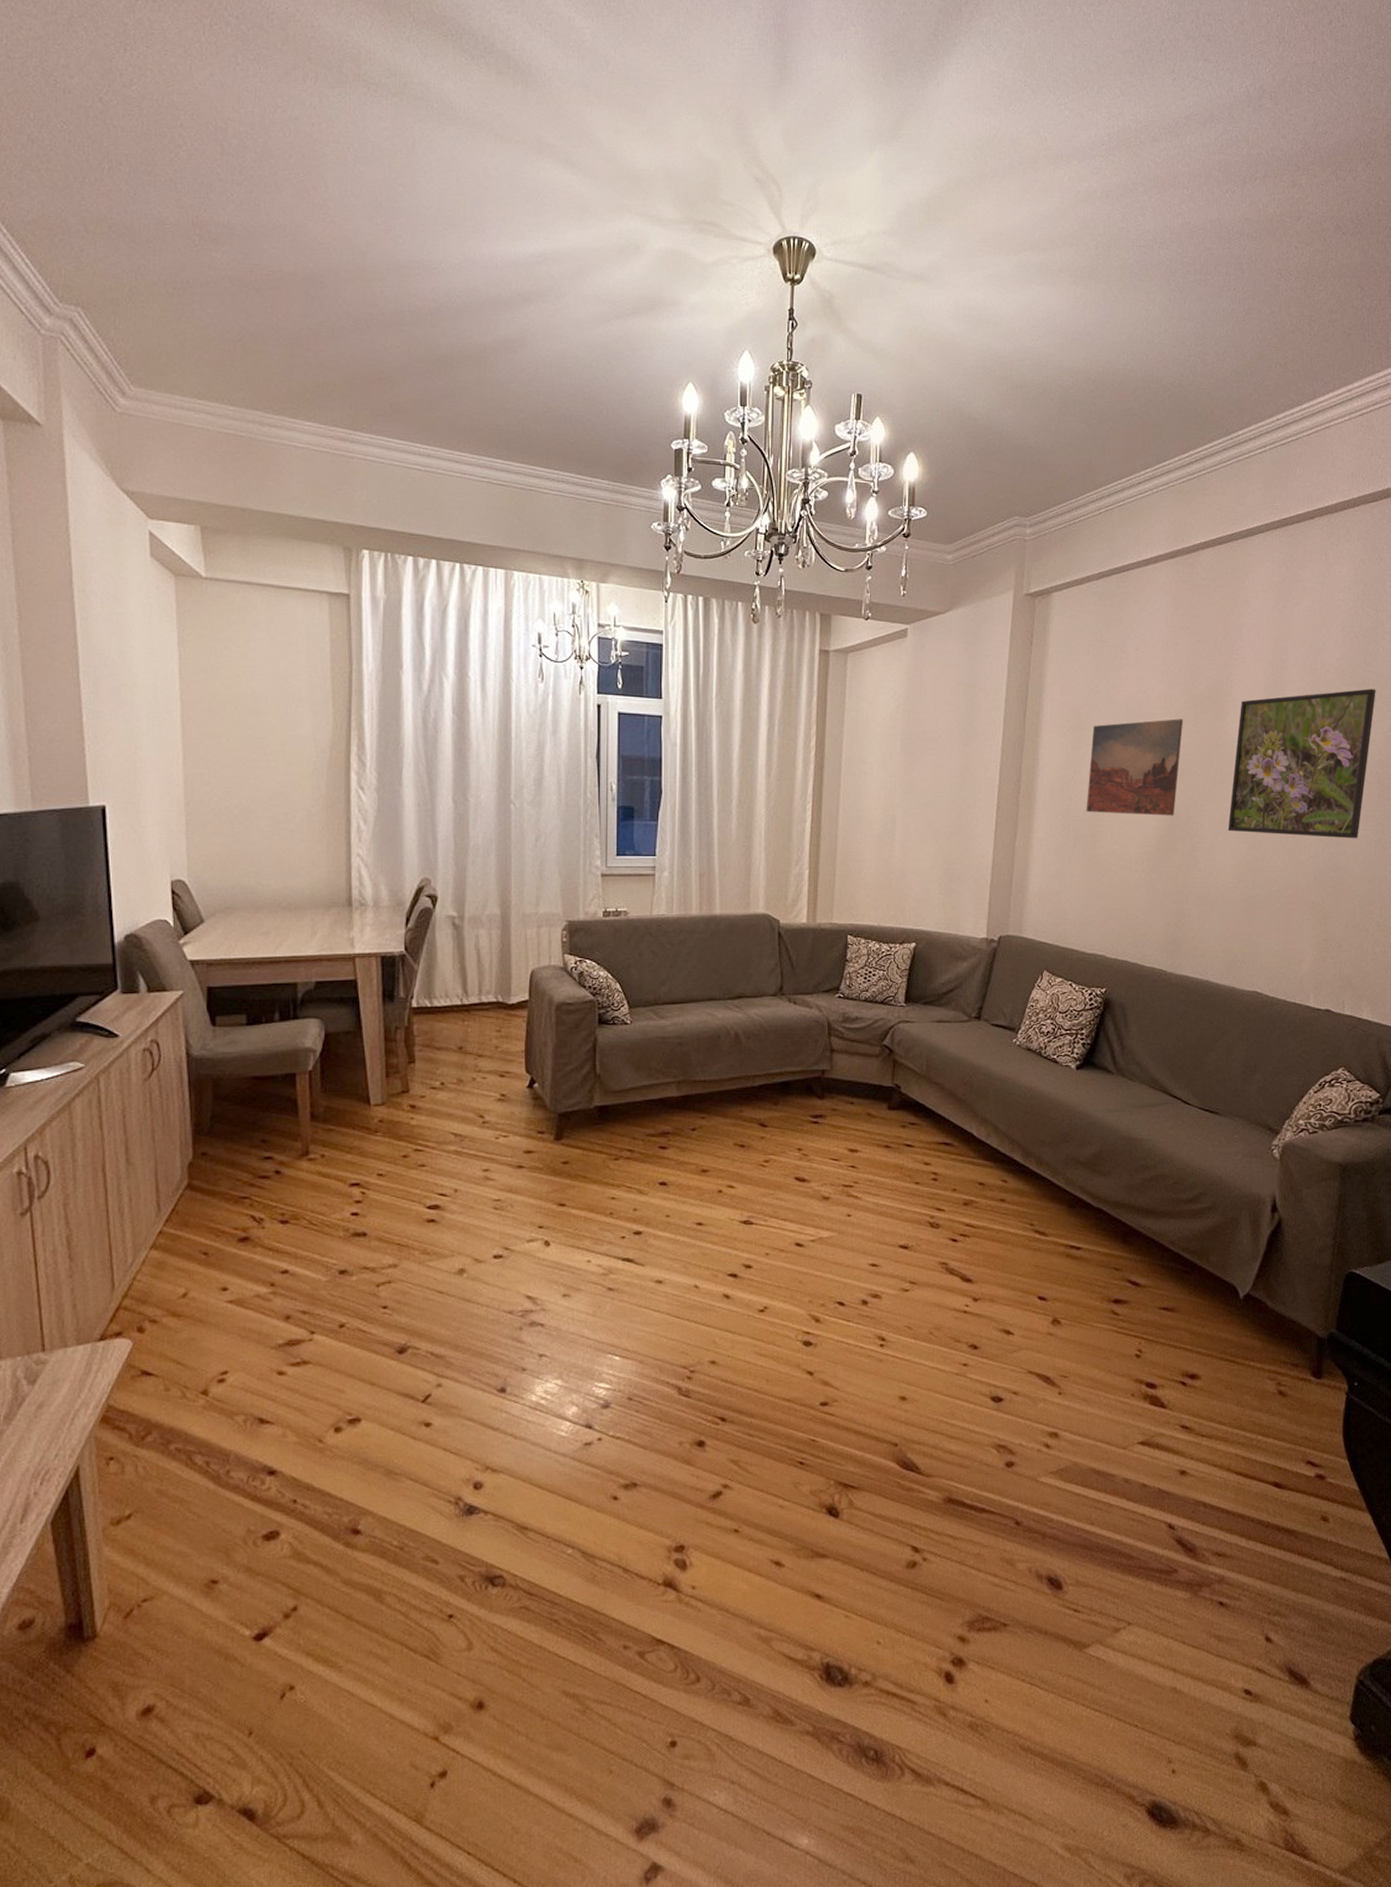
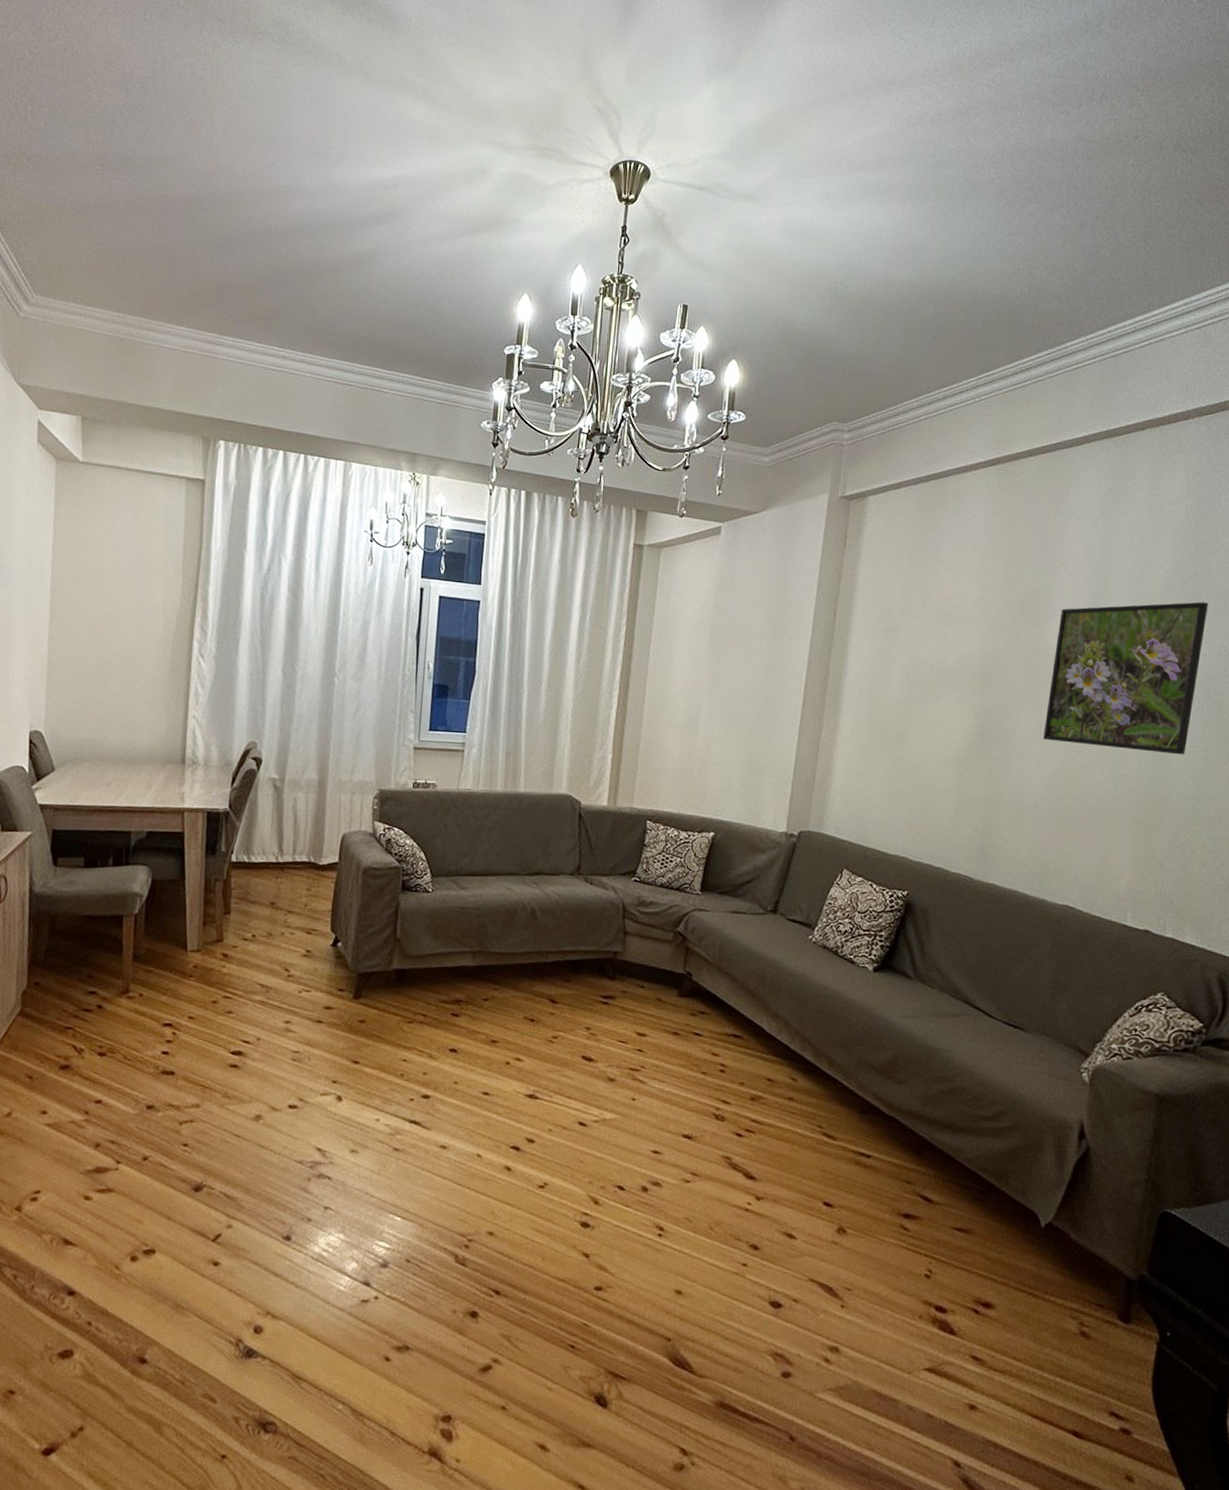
wall art: present [1086,719,1184,816] -> none [894,624,1000,722]

